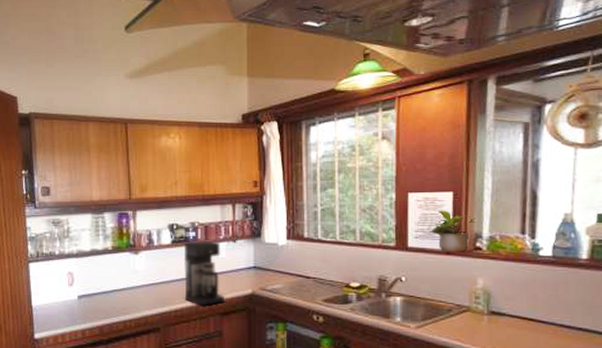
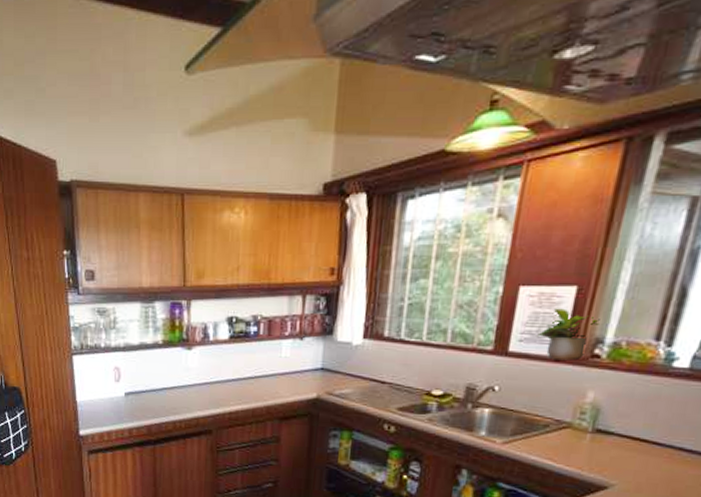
coffee maker: present [183,240,224,307] -> none [241,336,285,410]

